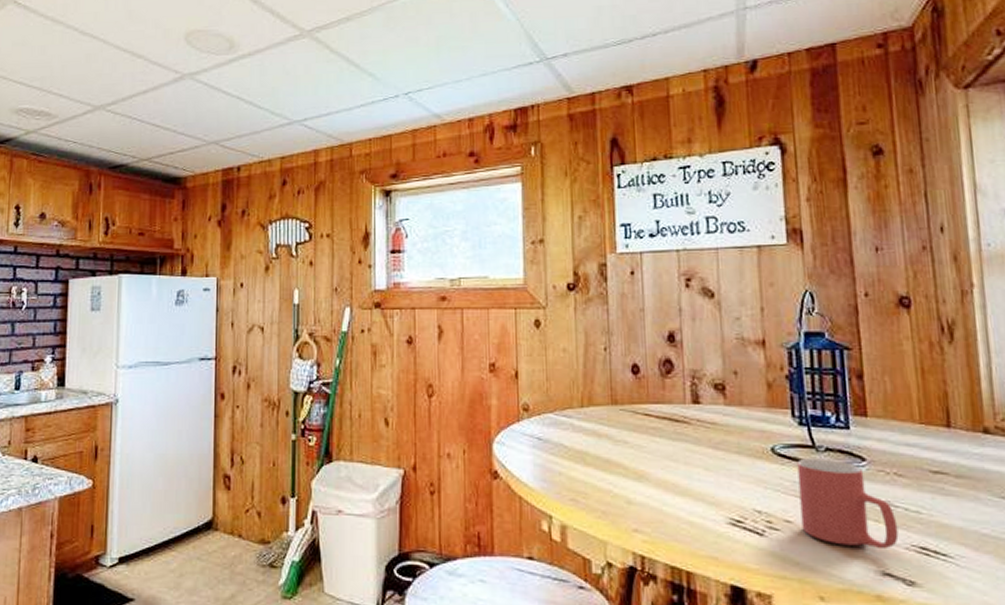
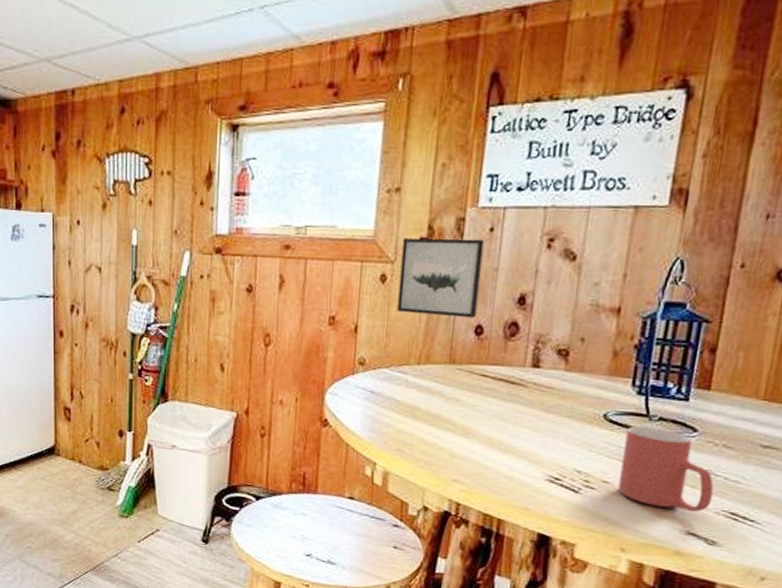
wall art: none [552,282,631,358] -> present [397,238,485,318]

